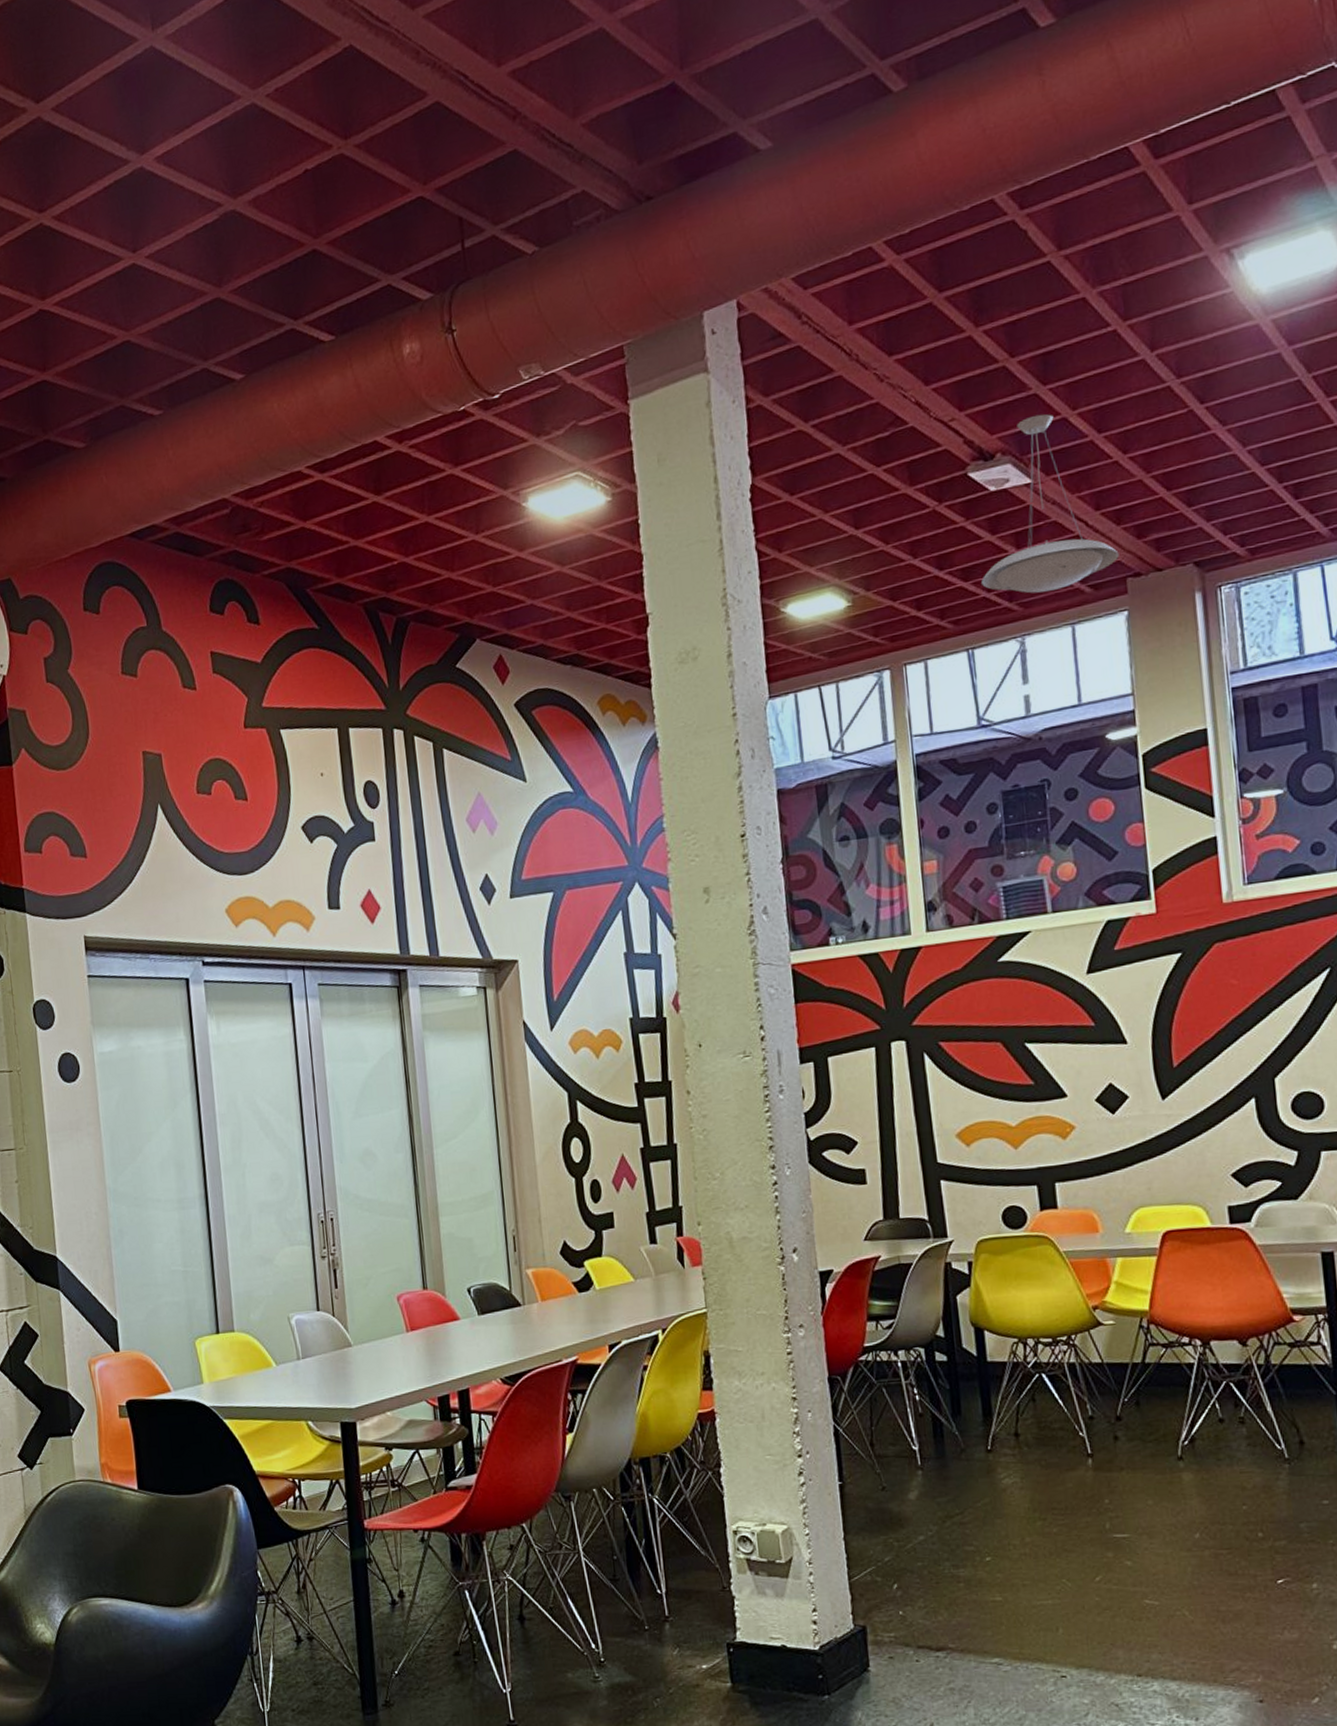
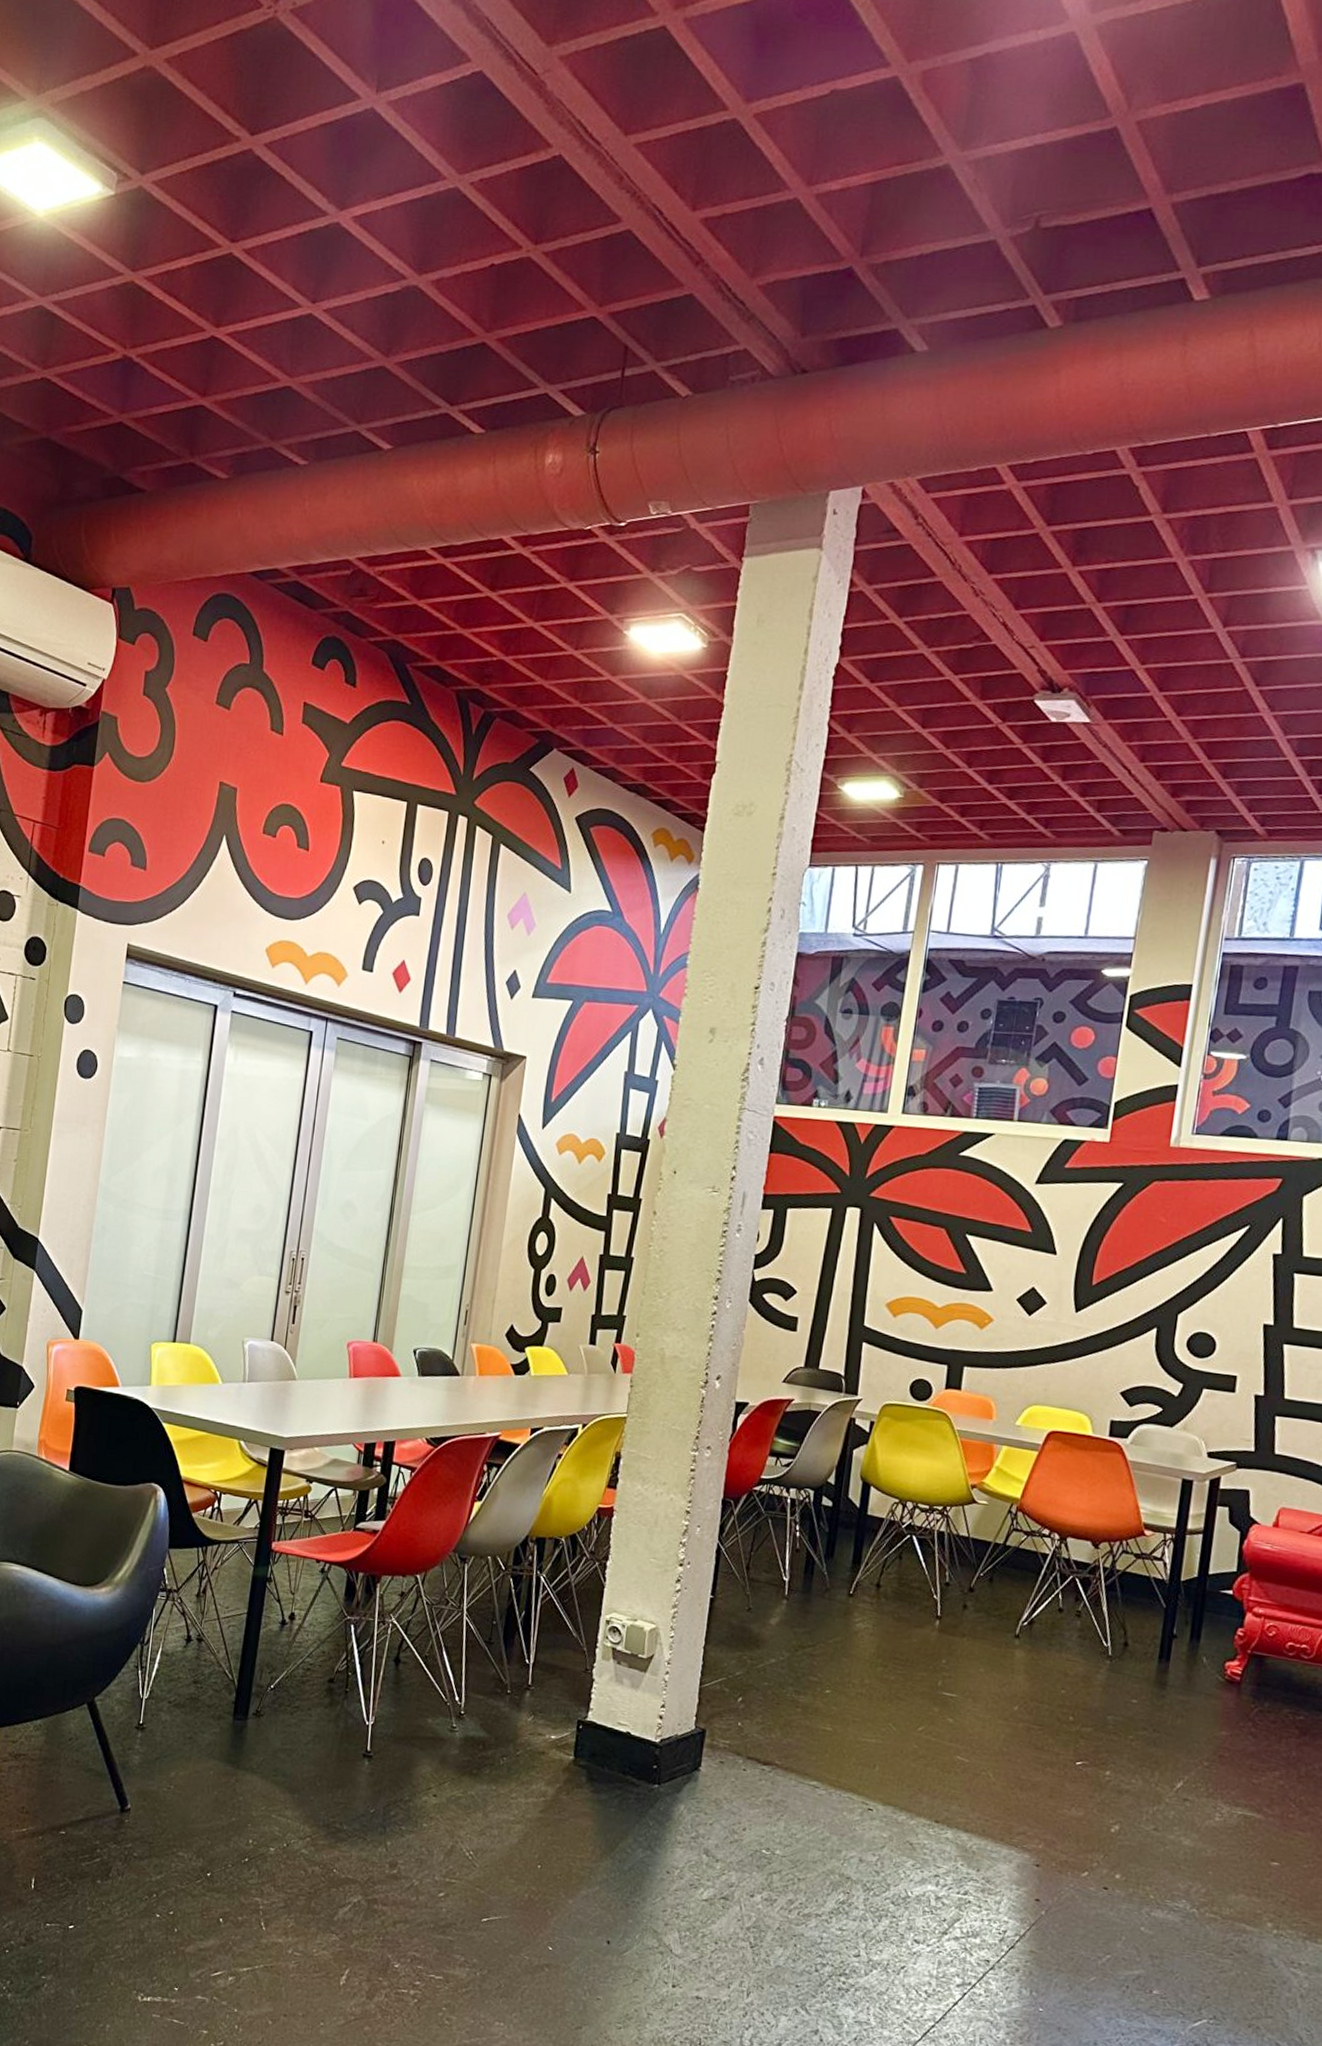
pendant lamp: present [981,414,1119,594] -> none [1024,660,1152,827]

